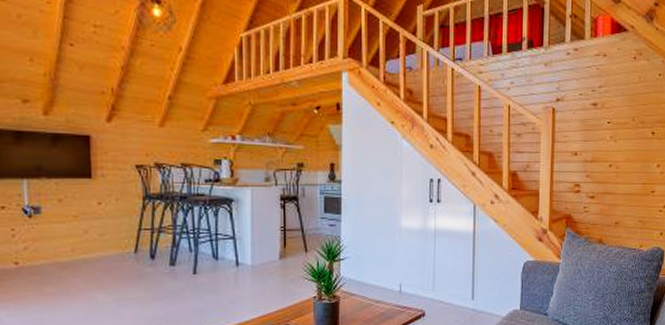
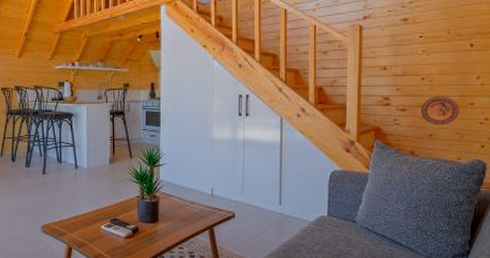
decorative plate: none [608,183,642,213] -> present [420,96,459,125]

